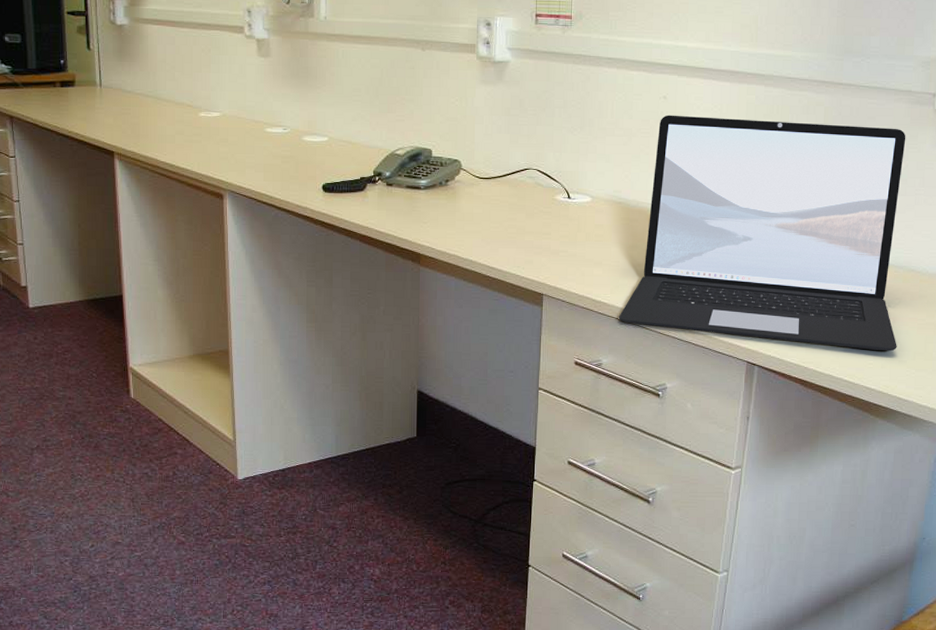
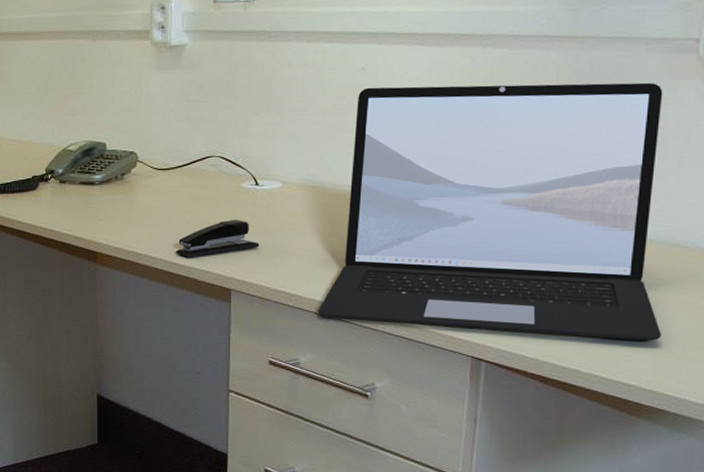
stapler: none [494,229,570,264] -> present [176,219,260,258]

